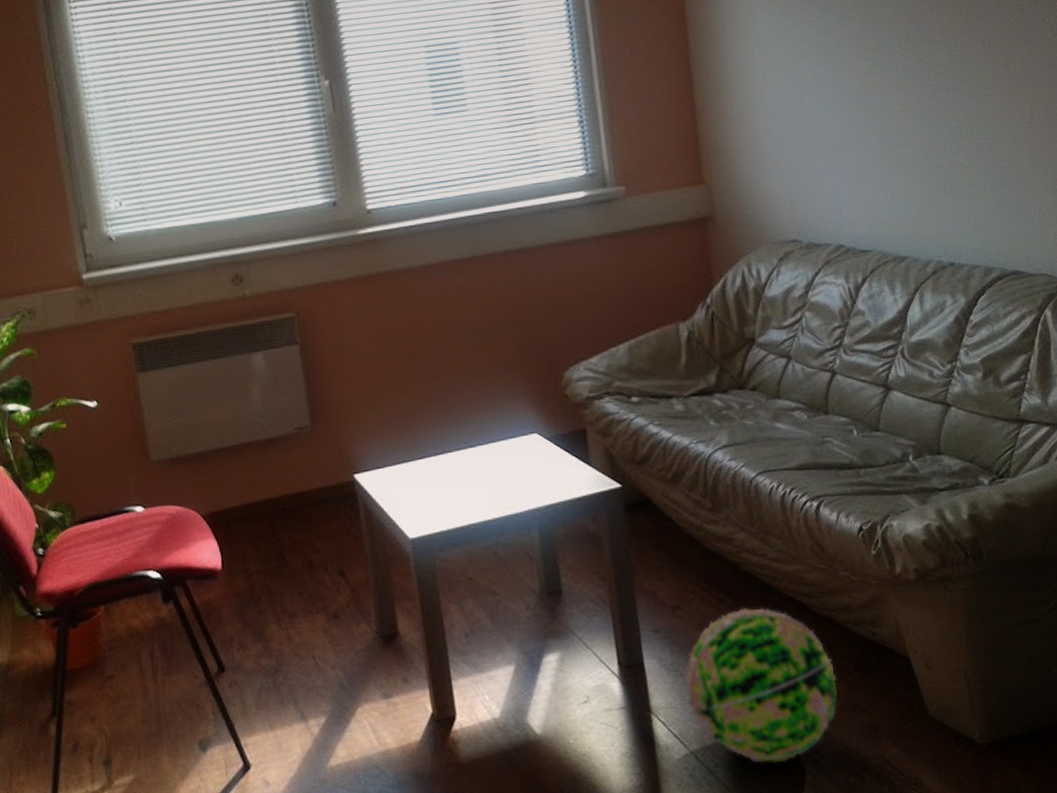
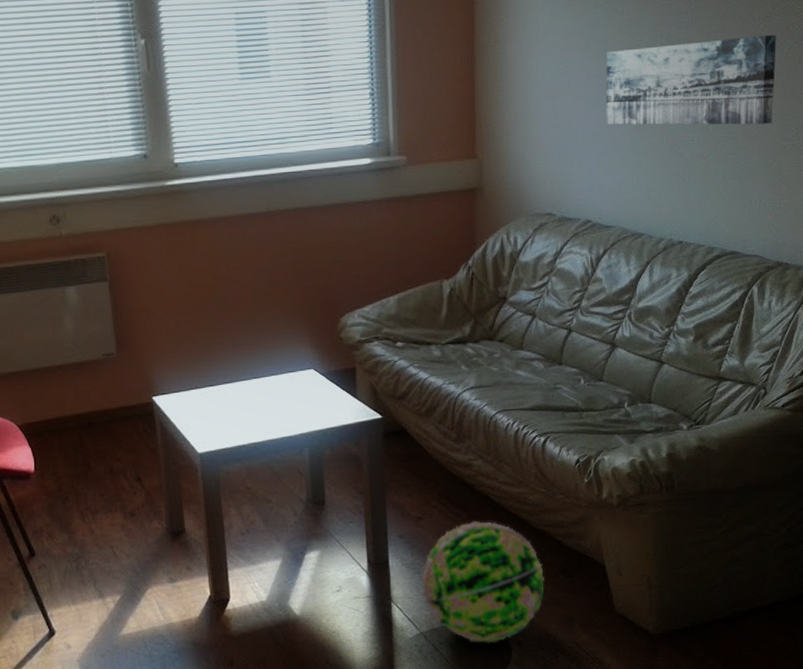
wall art: none [840,27,1041,138] -> present [606,34,776,125]

